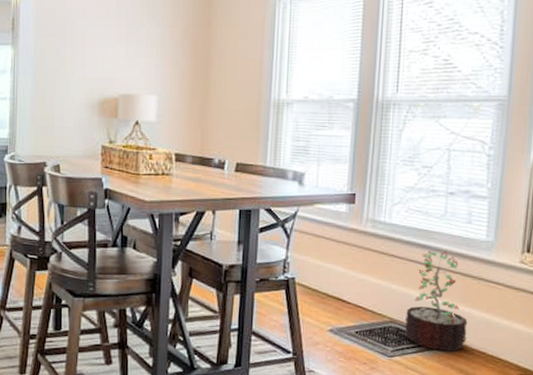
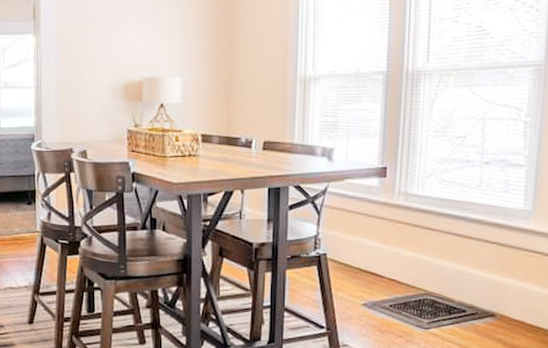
decorative plant: present [405,250,468,352] -> none [441,221,506,323]

